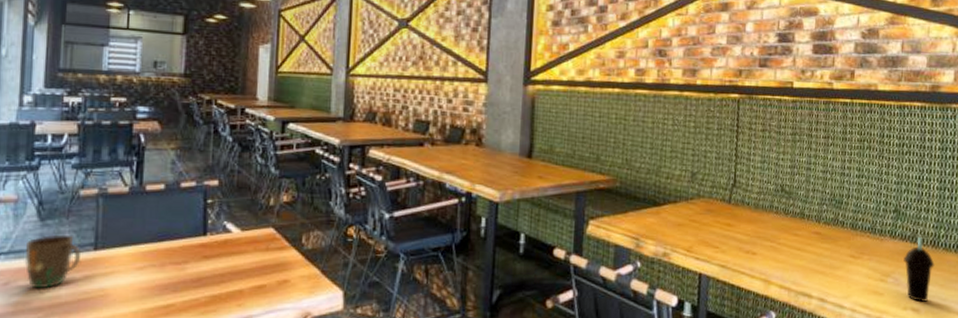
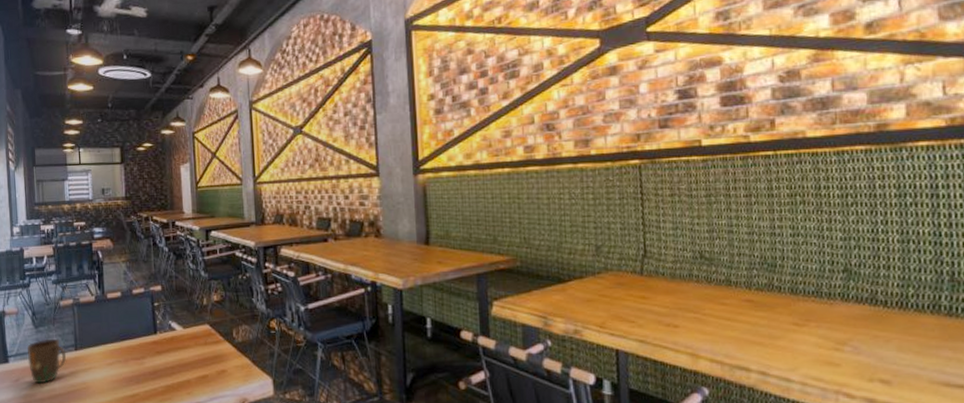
cup: present [903,236,935,303] -> none [862,297,905,373]

